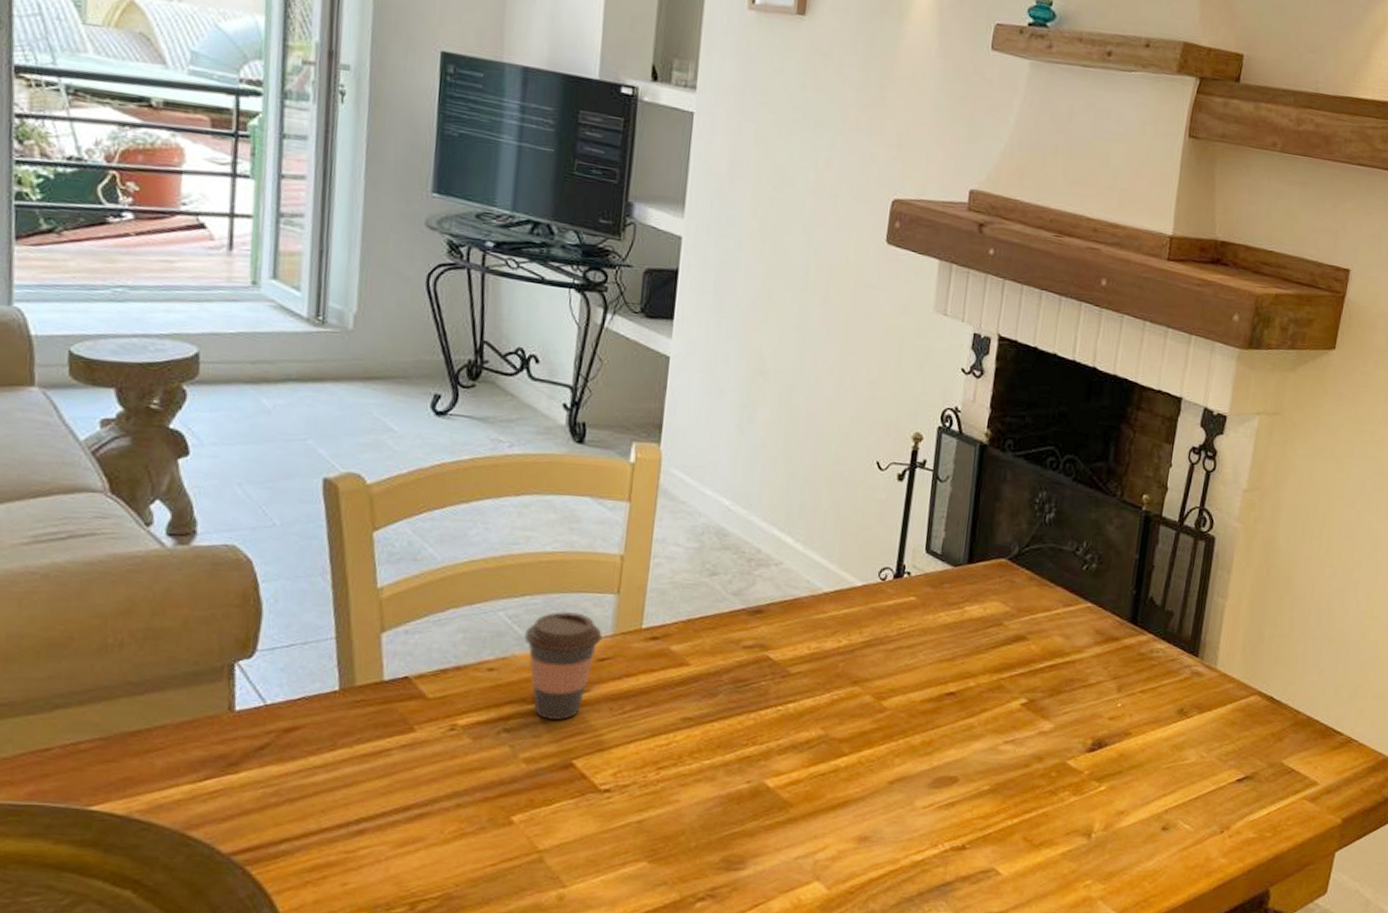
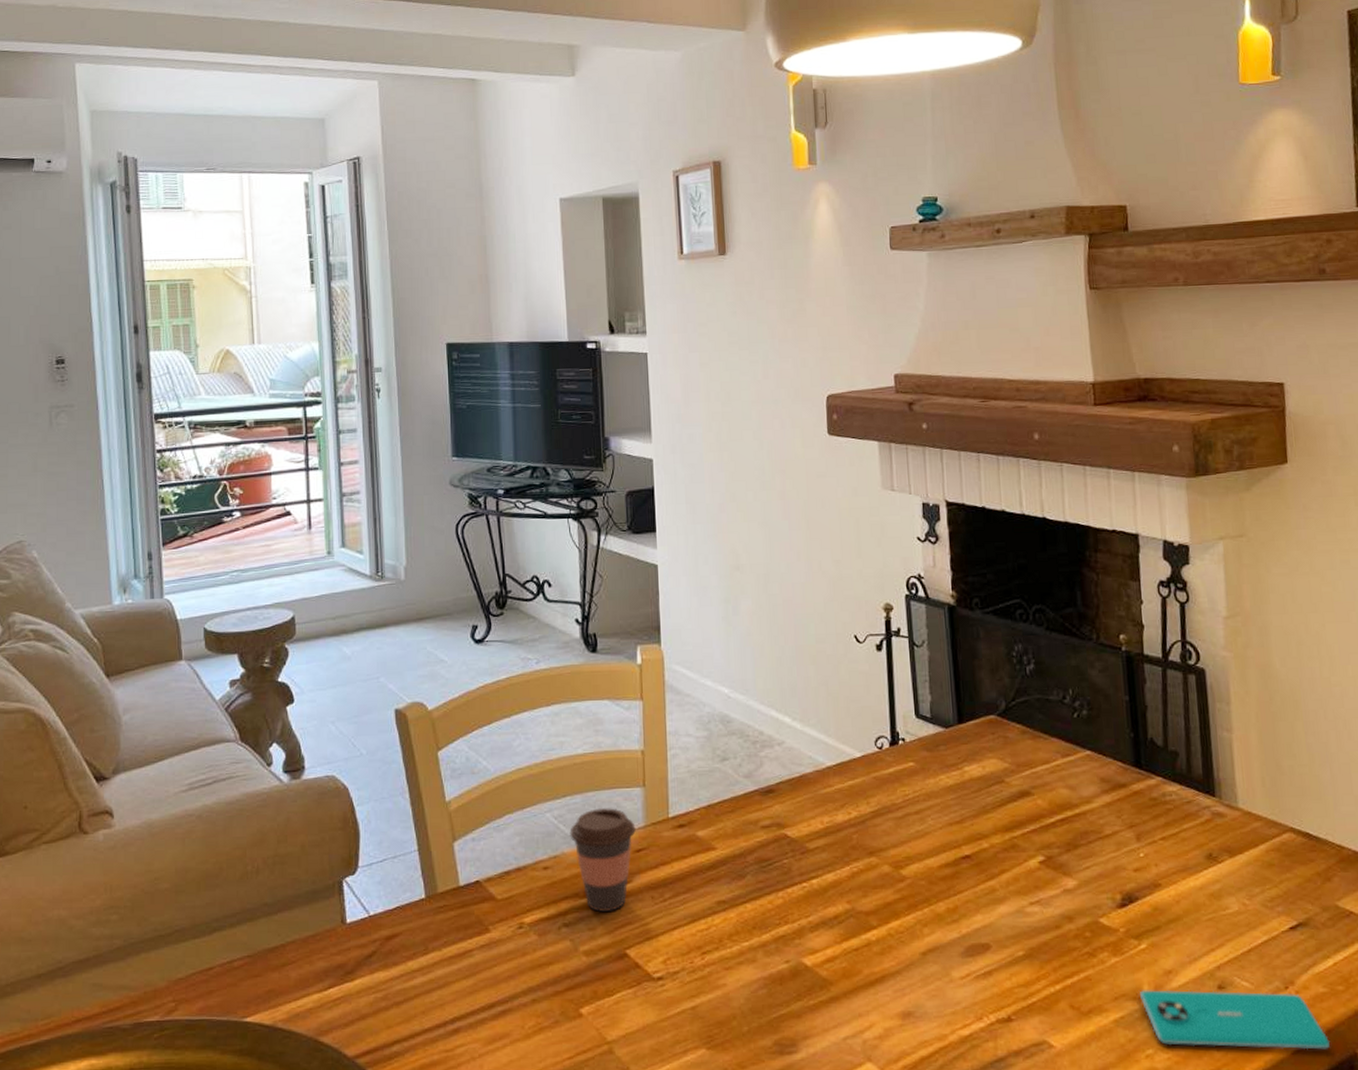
smartphone: none [1090,827,1249,886] -> present [1140,989,1330,1050]

